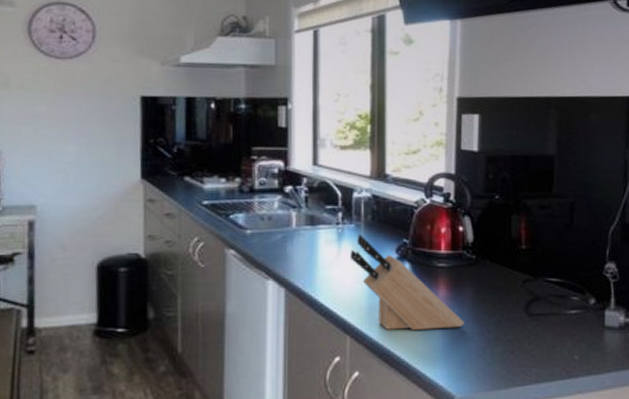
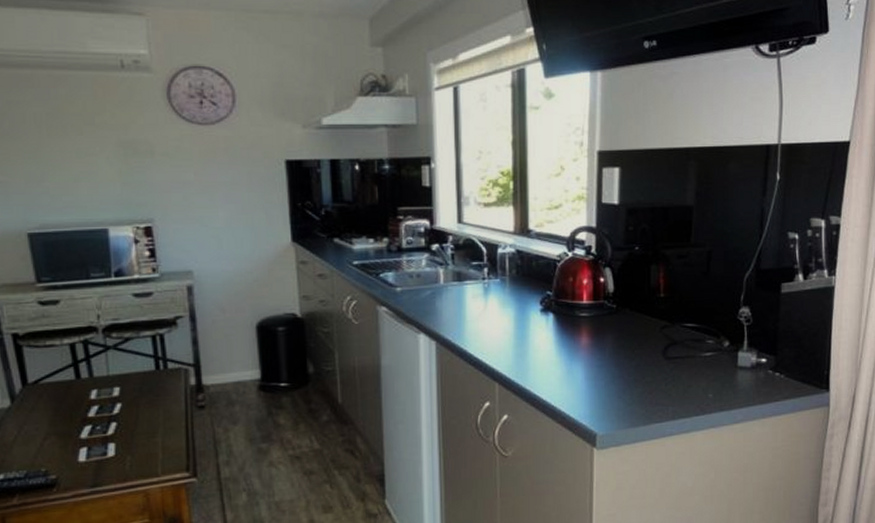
knife block: present [349,233,464,331] -> none [496,287,606,377]

